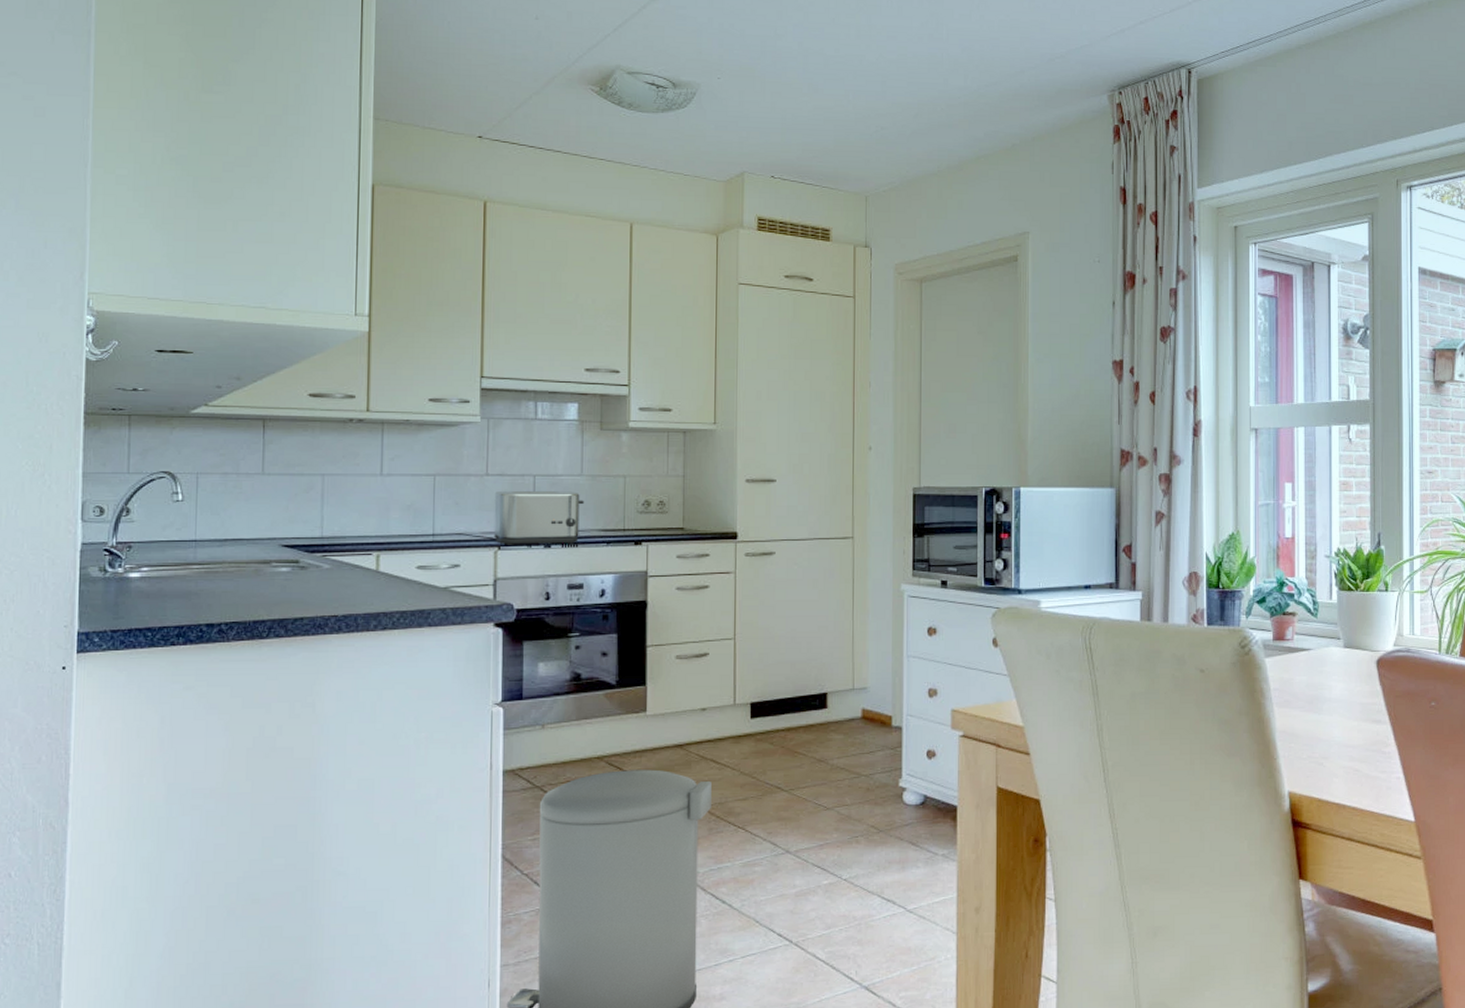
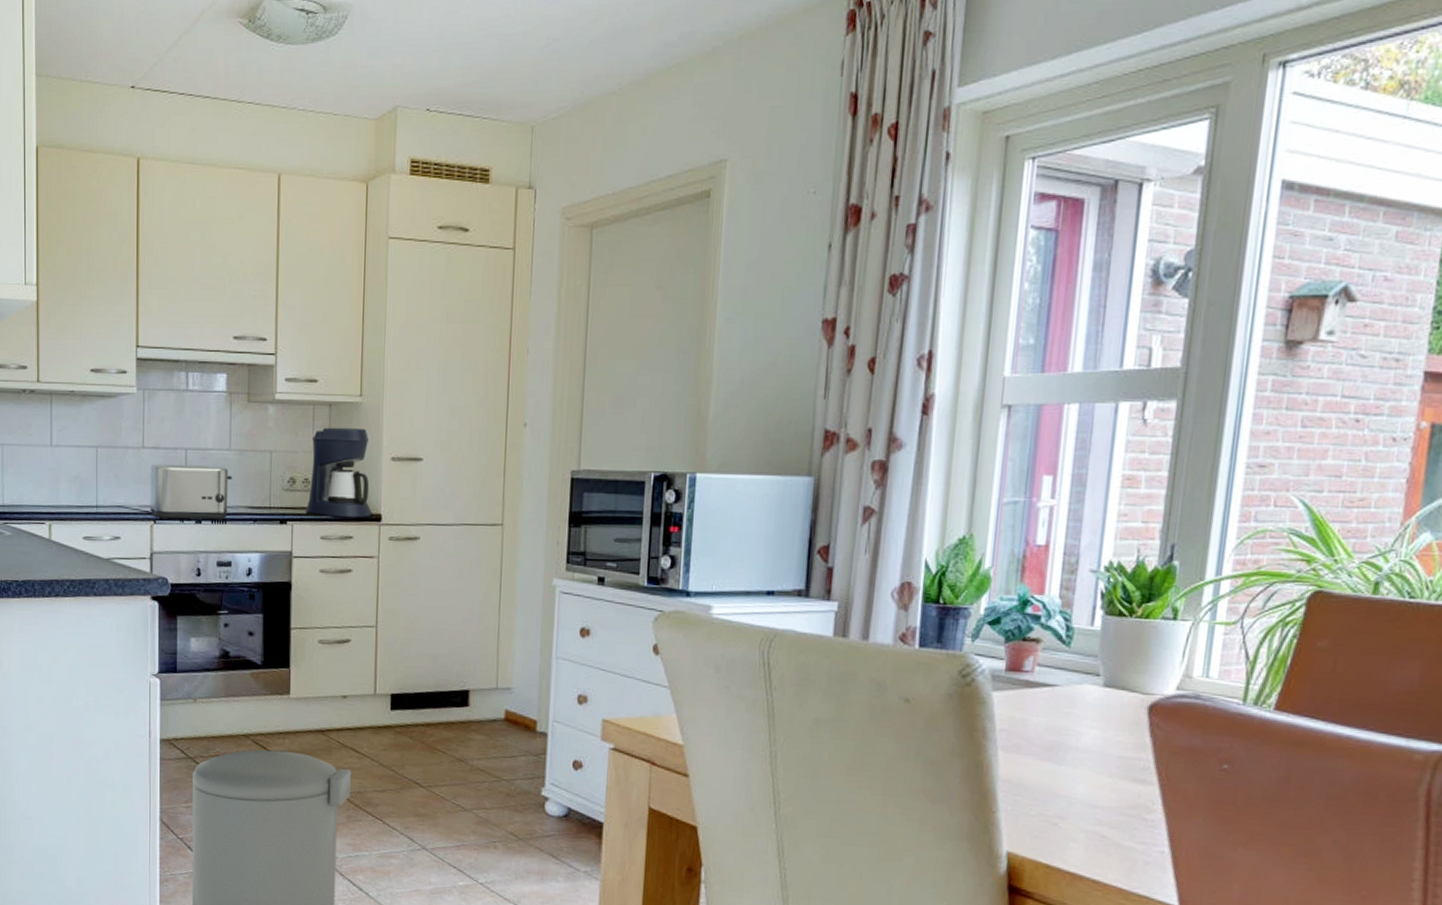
coffee maker: none [661,452,729,537] -> present [305,427,373,519]

